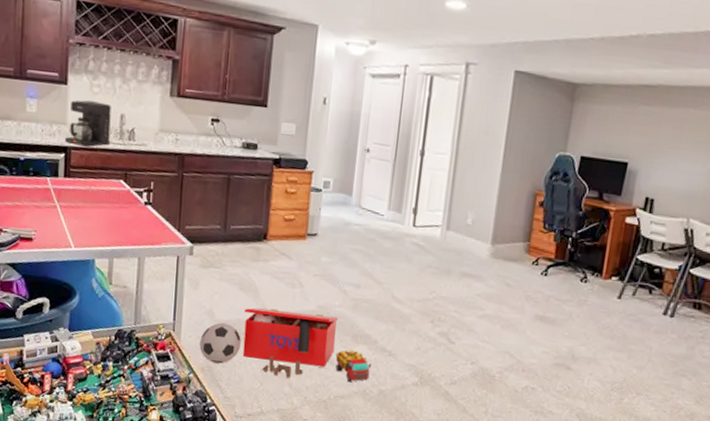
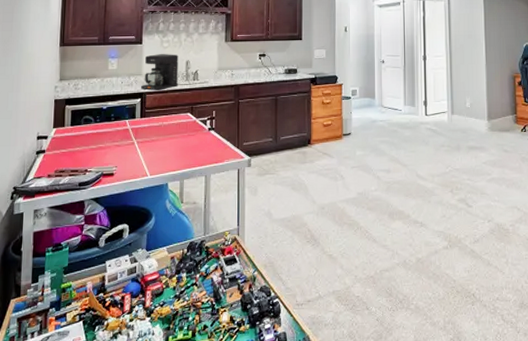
soccer ball: present [199,322,241,364] -> none [261,221,296,258]
toy: present [242,307,338,378] -> none [296,200,376,261]
toy truck: present [335,349,372,383] -> none [377,226,408,256]

